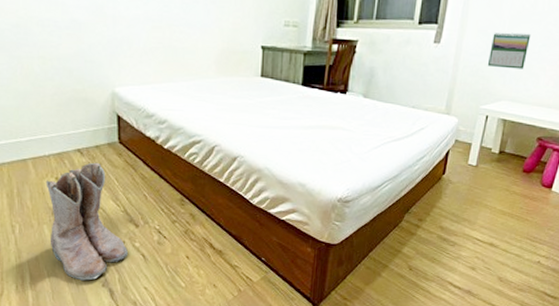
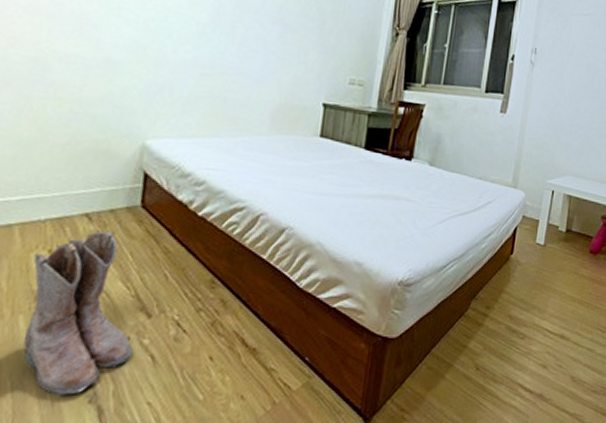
calendar: present [487,32,531,69] -> none [551,107,590,145]

